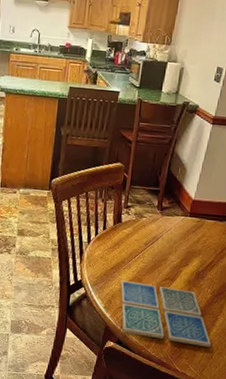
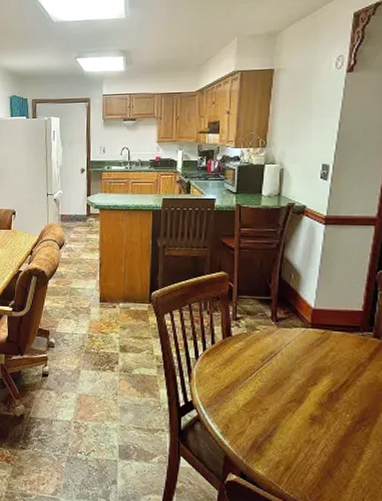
drink coaster: present [120,280,212,348] -> none [237,401,361,488]

